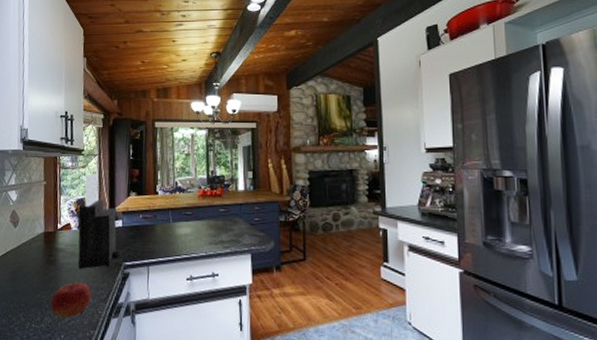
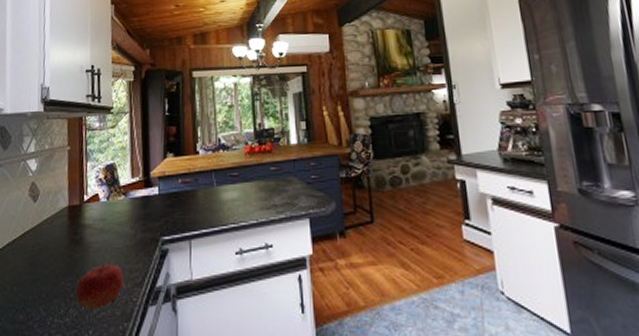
knife block: present [78,173,119,270] -> none [107,134,156,249]

